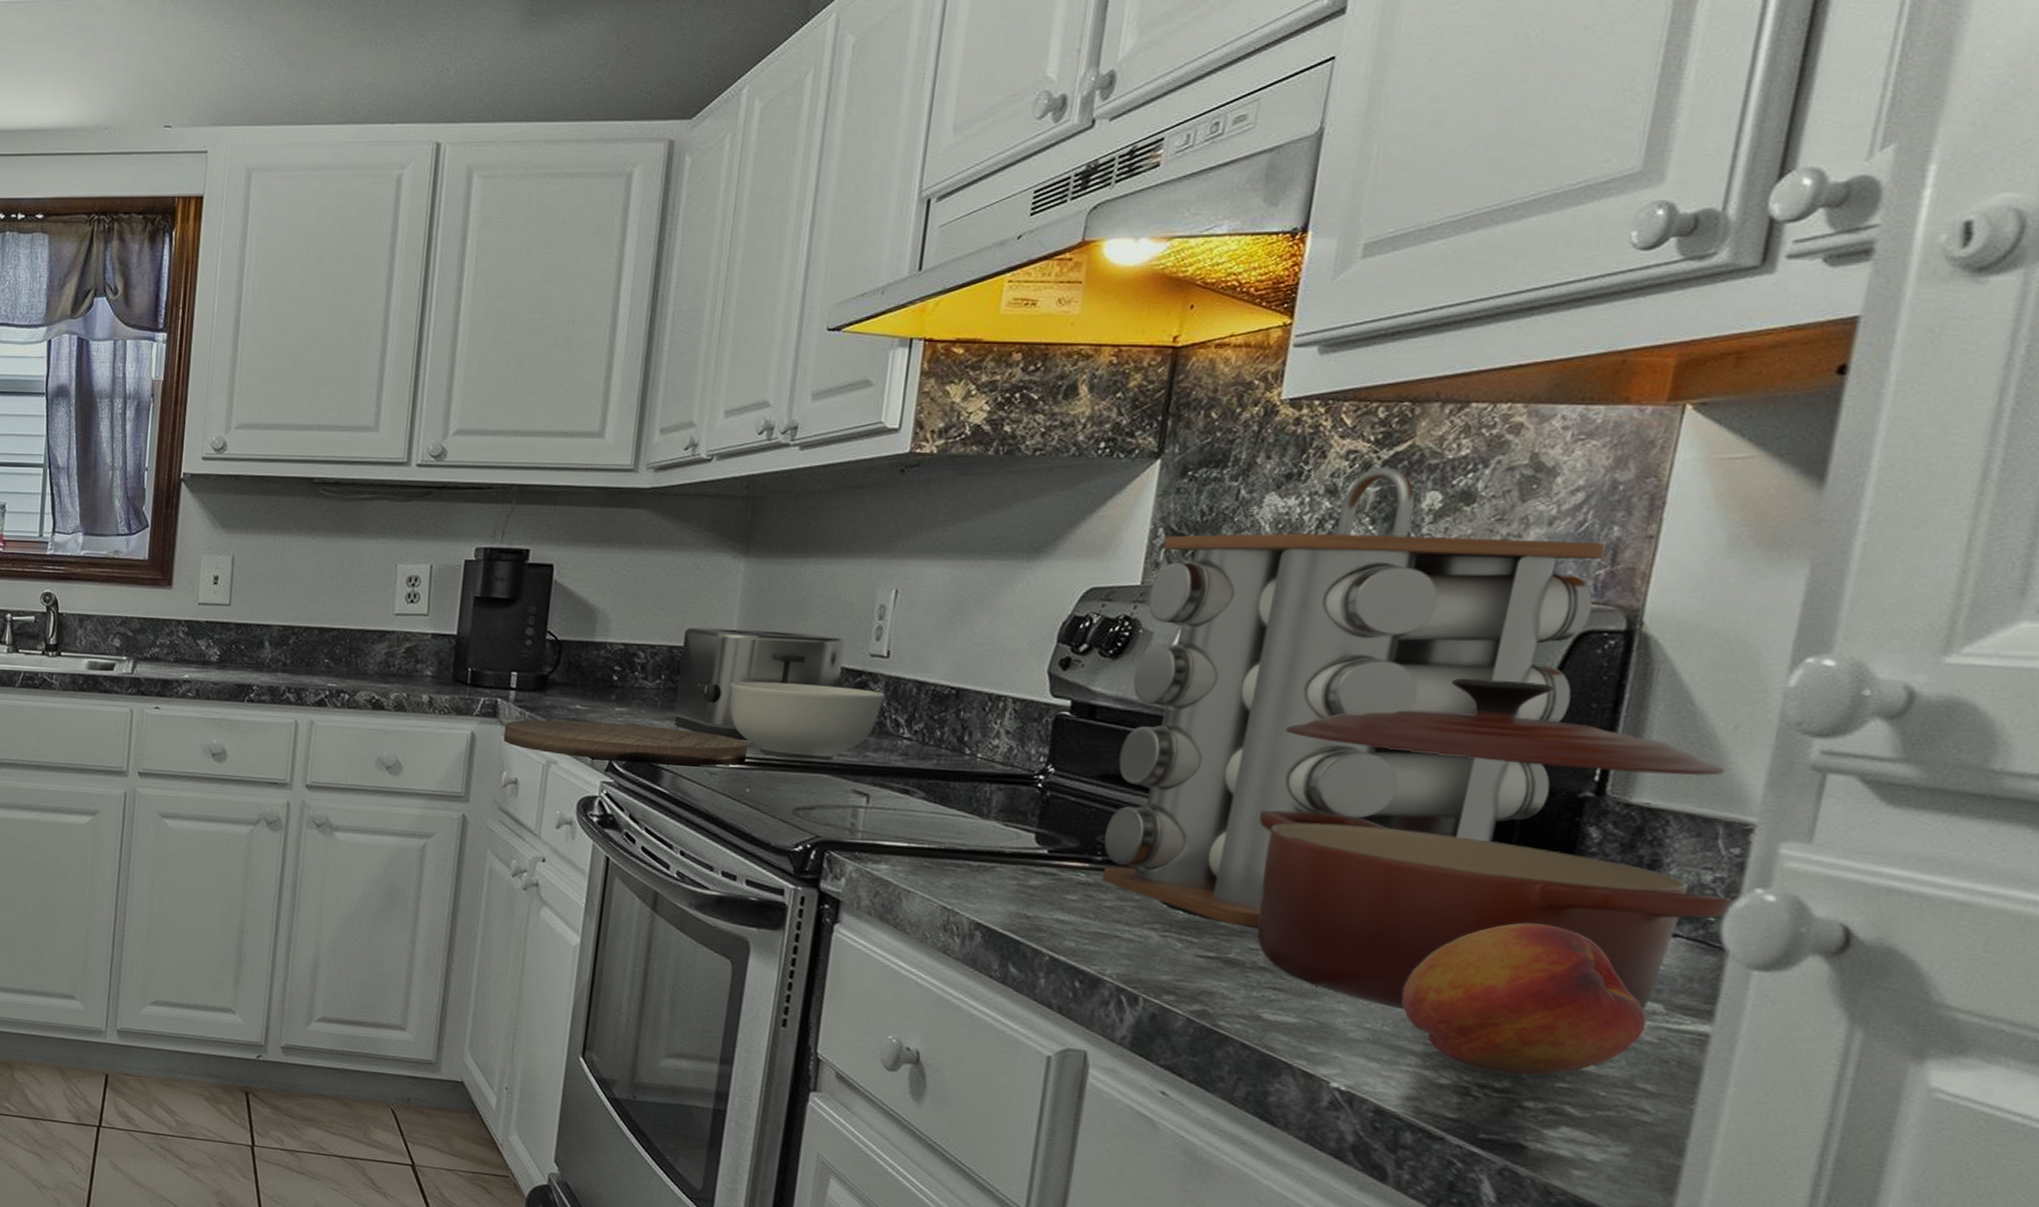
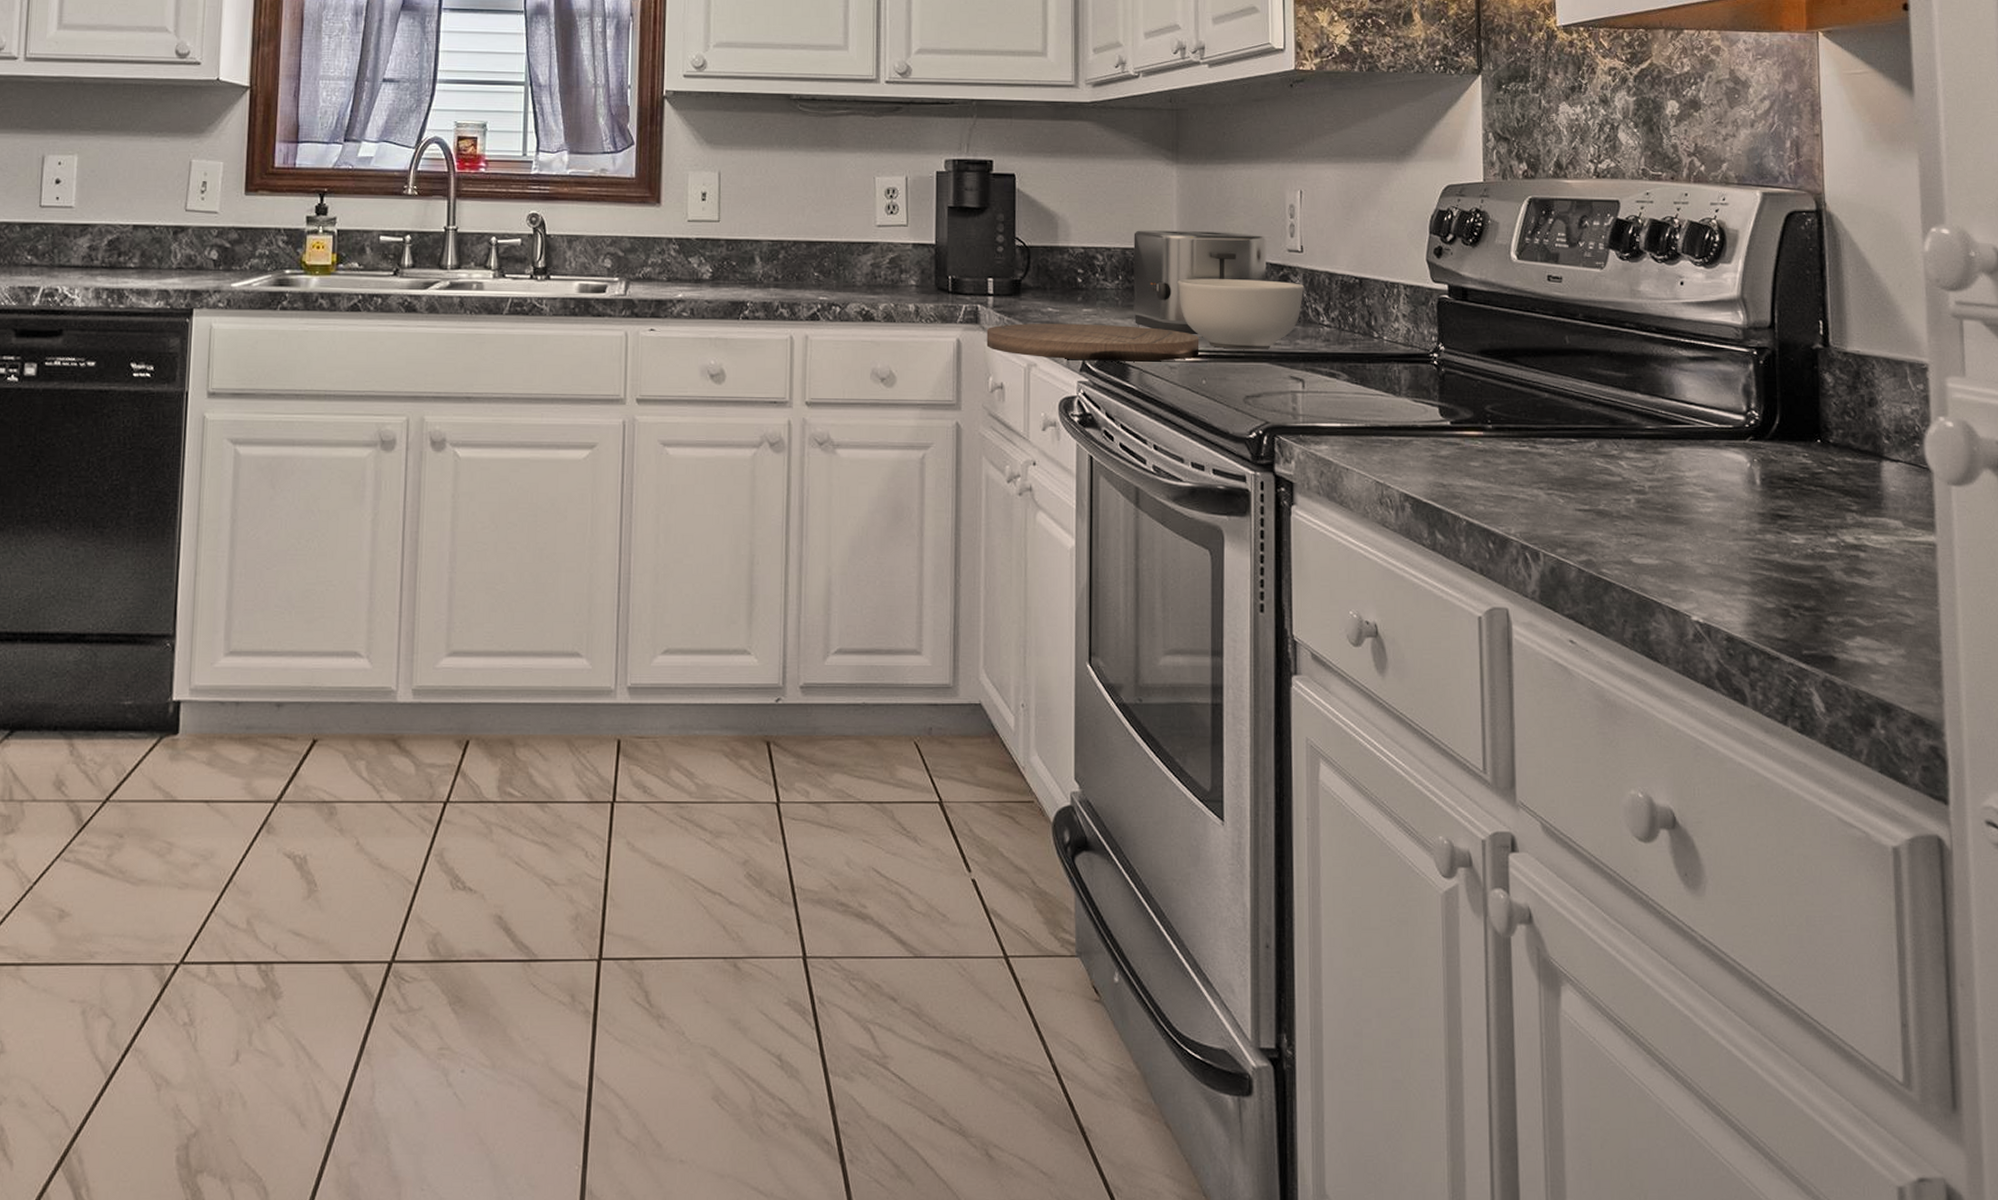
spice rack: present [1101,467,1606,929] -> none [1490,81,1793,481]
saucepan: present [1256,678,1732,1010] -> none [1601,253,1926,544]
fruit: present [1402,922,1646,1076] -> none [1727,459,1893,593]

